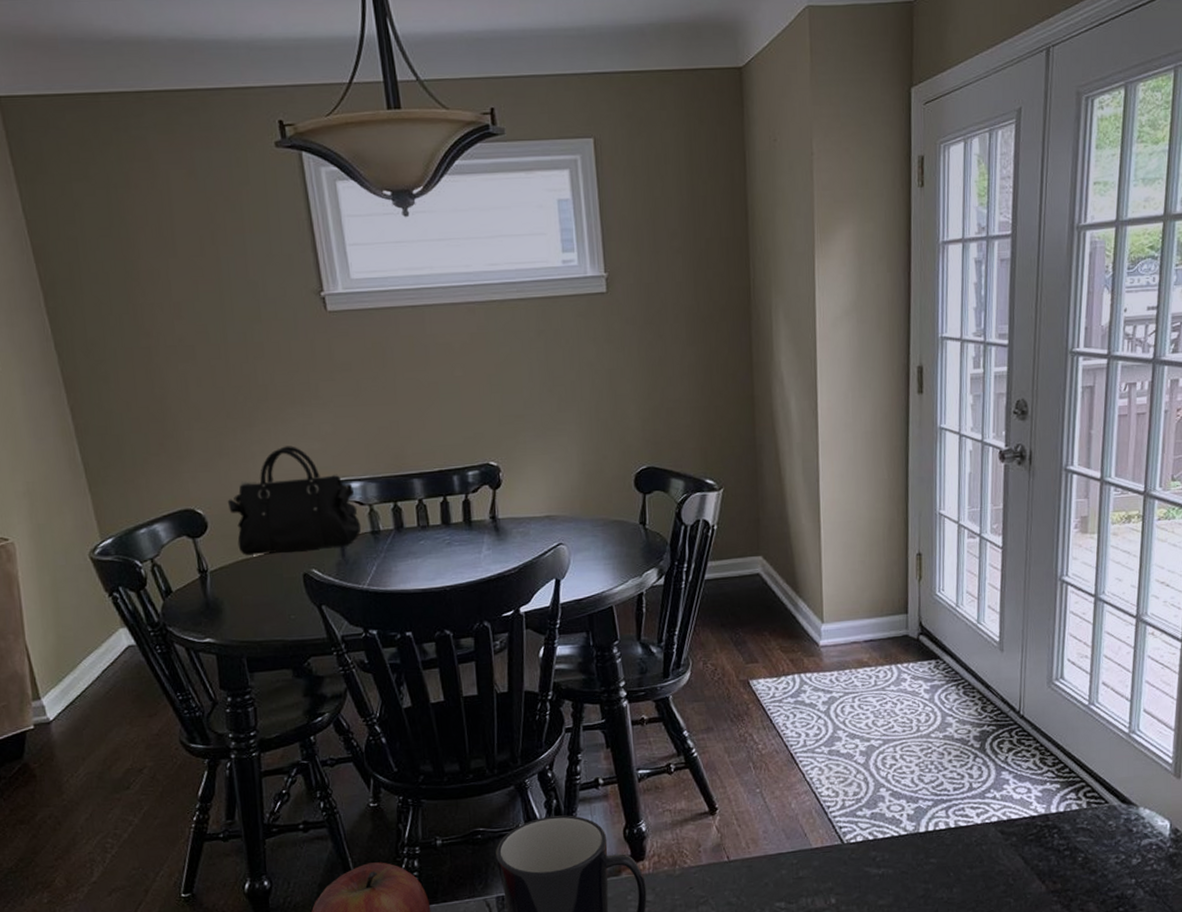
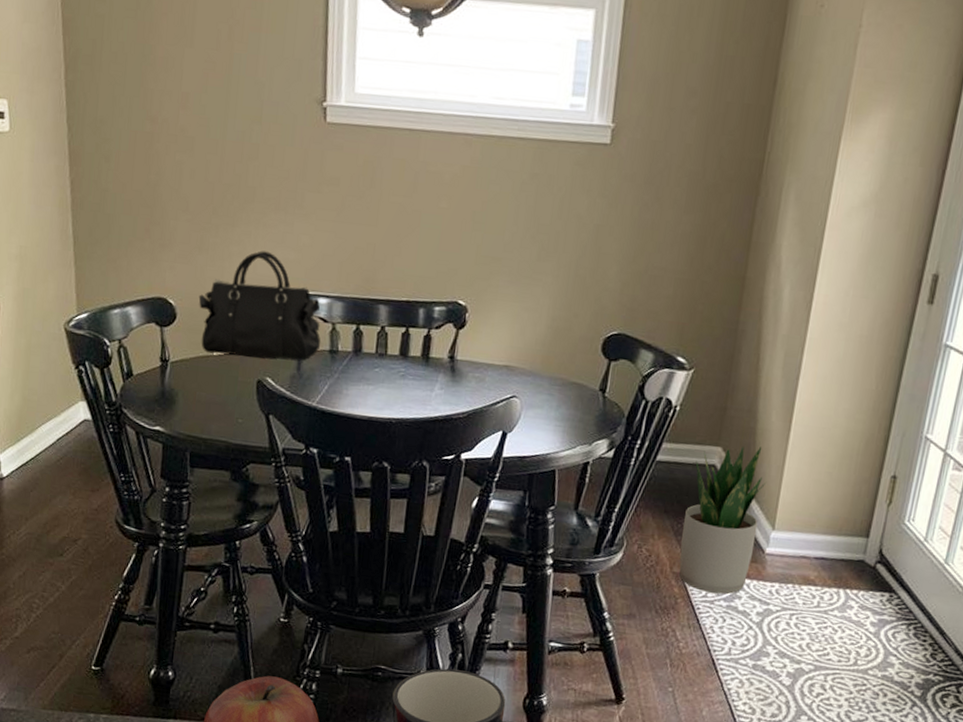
planter: none [741,549,809,693] -> present [678,446,767,594]

